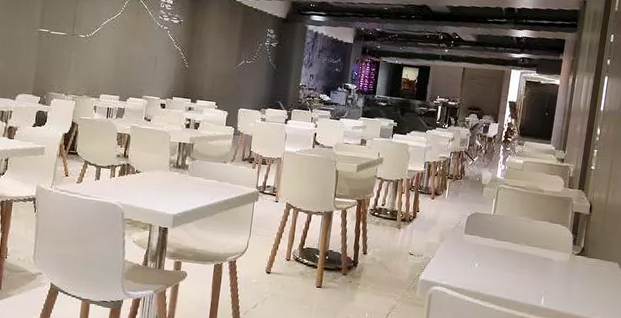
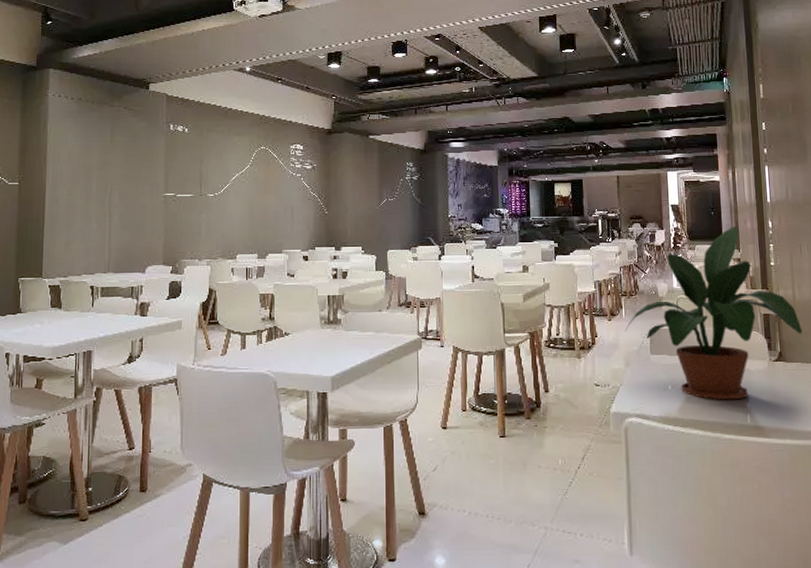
potted plant: none [445,128,608,284] -> present [625,226,802,400]

